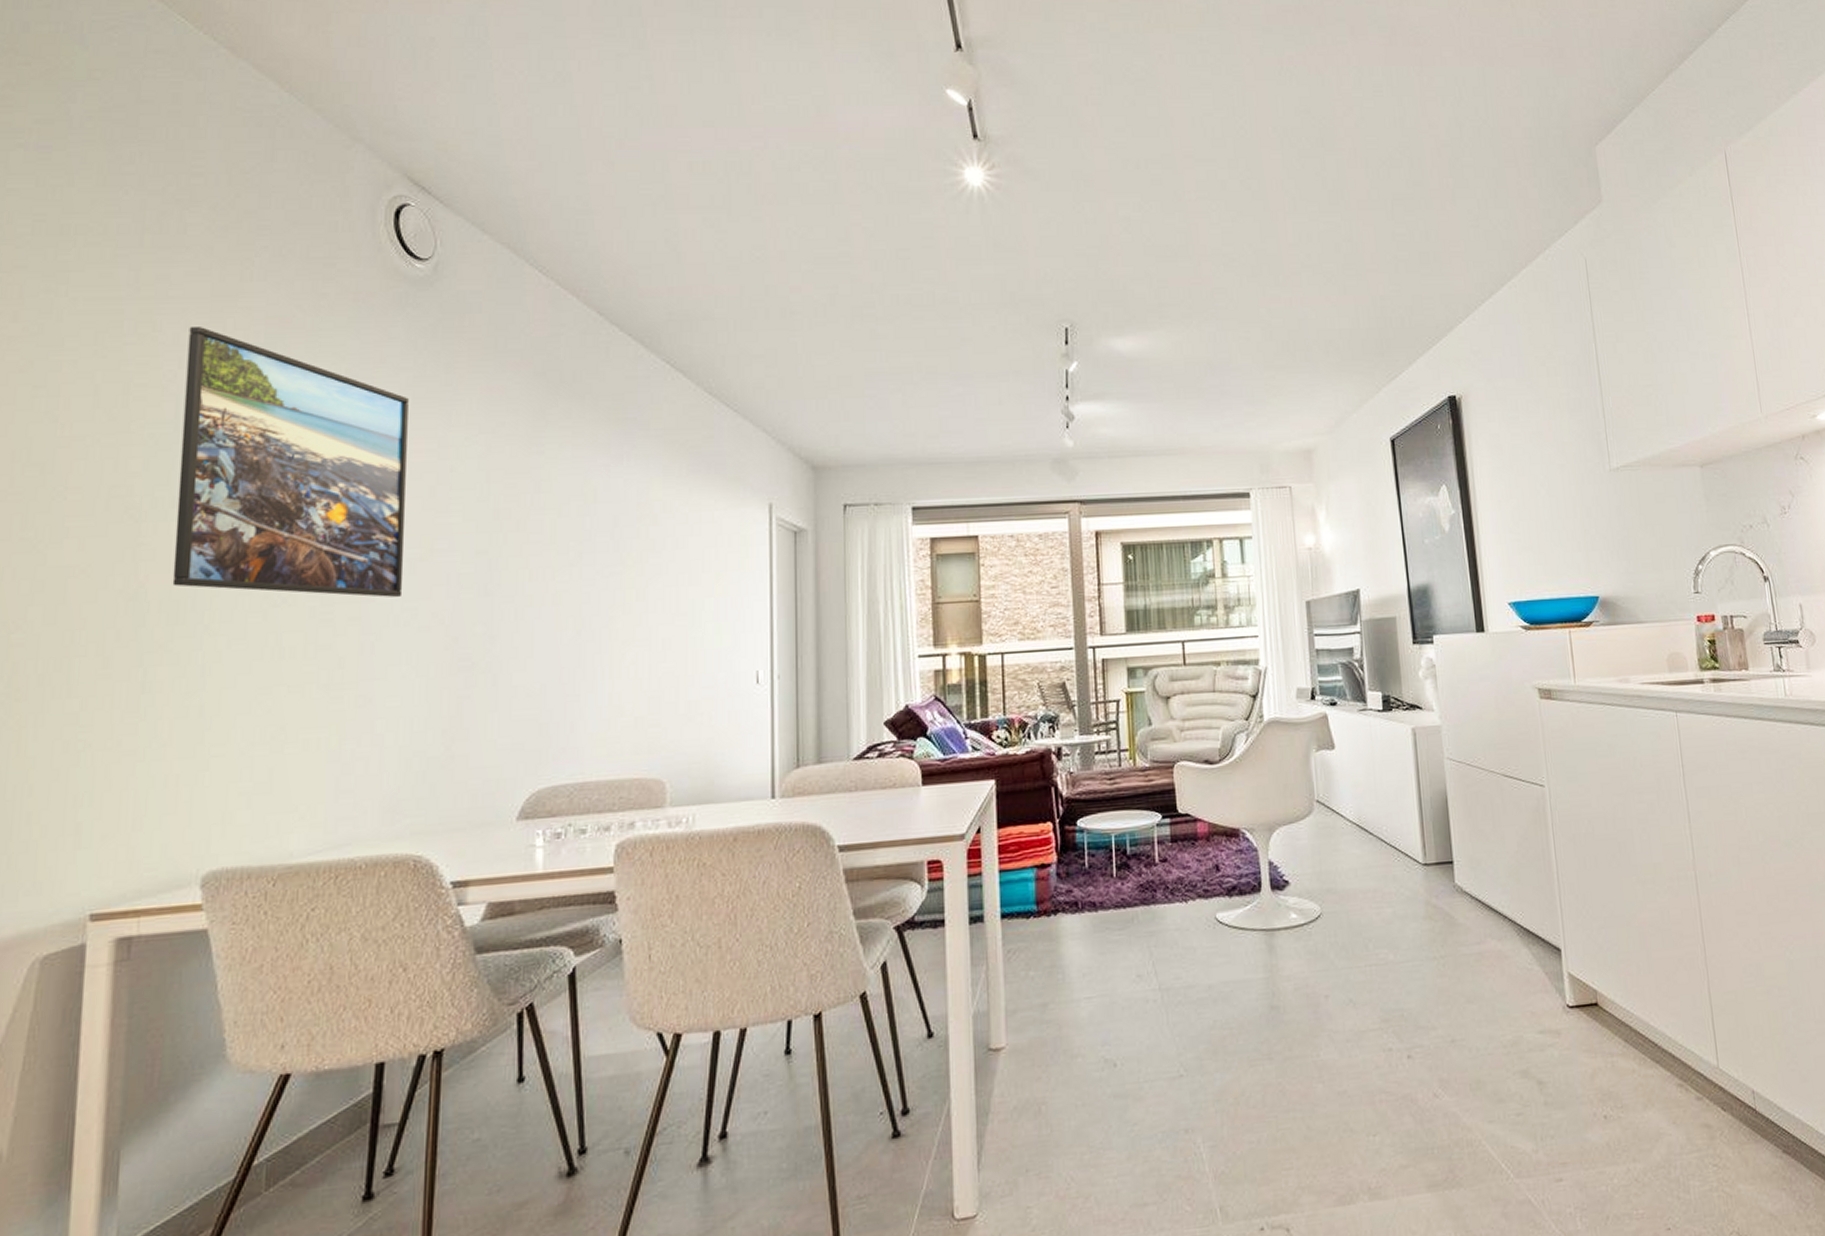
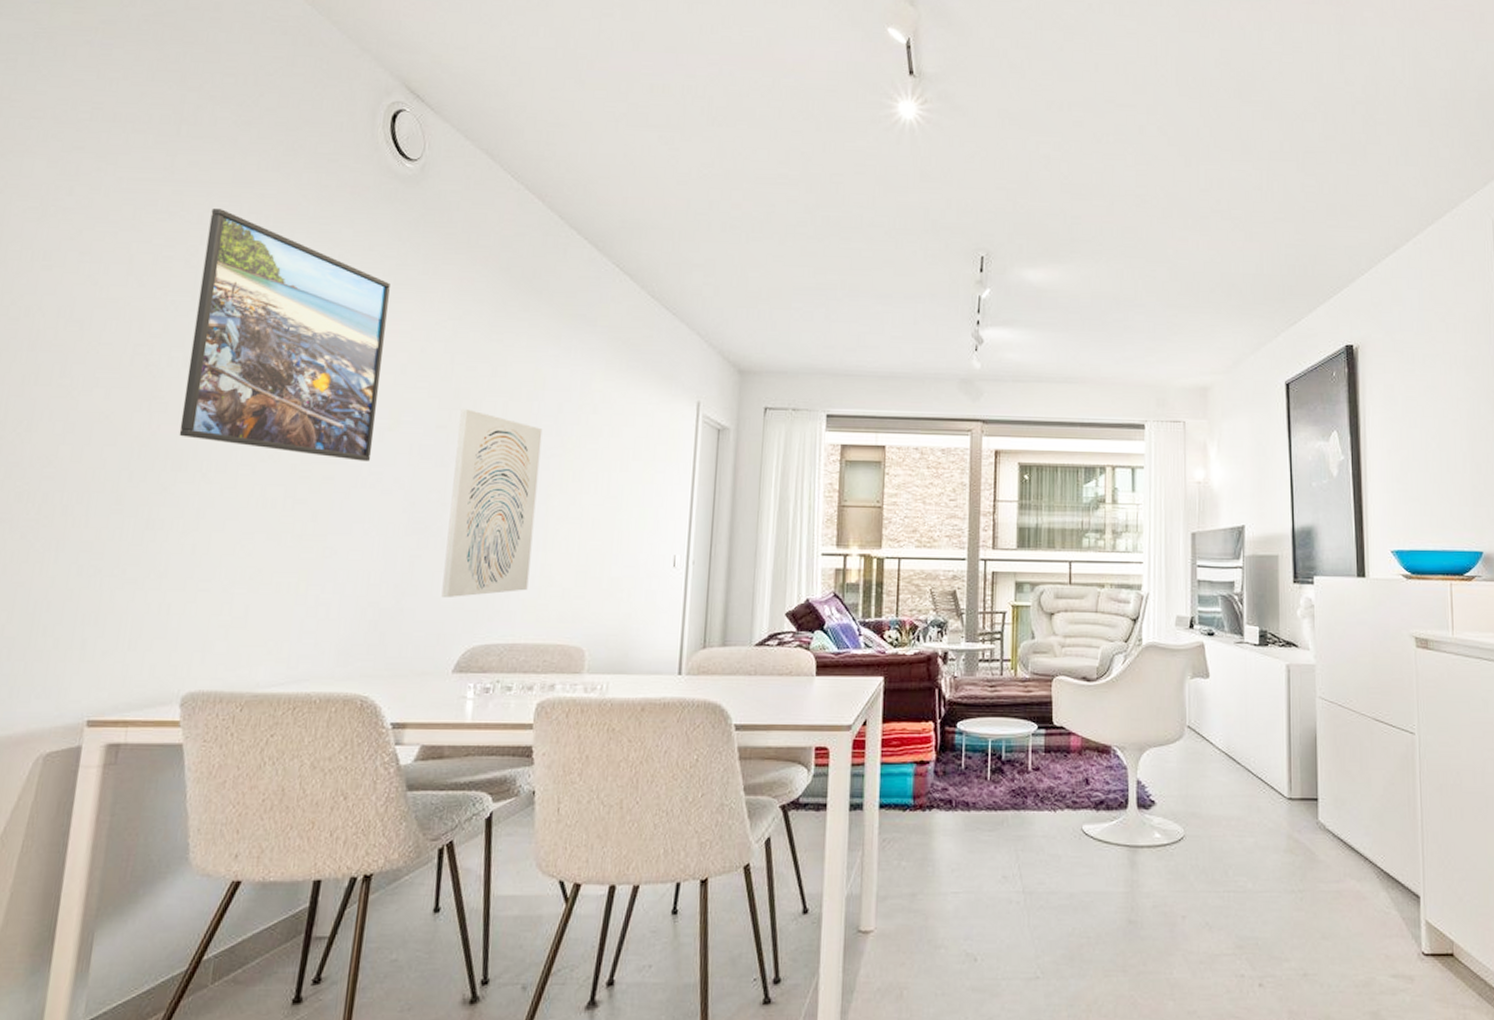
wall art: none [497,531,598,739] -> present [441,409,543,597]

